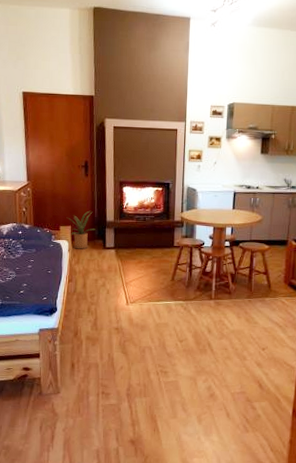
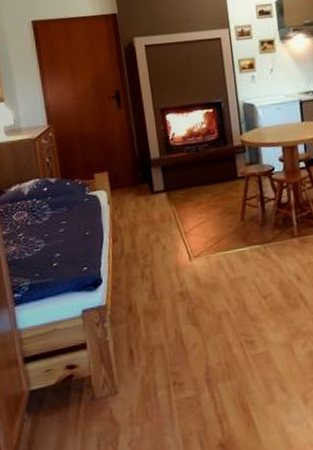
house plant: present [66,210,95,249] -> none [101,149,138,199]

